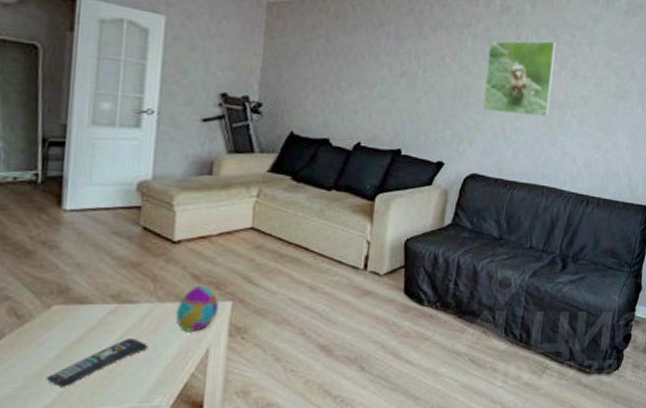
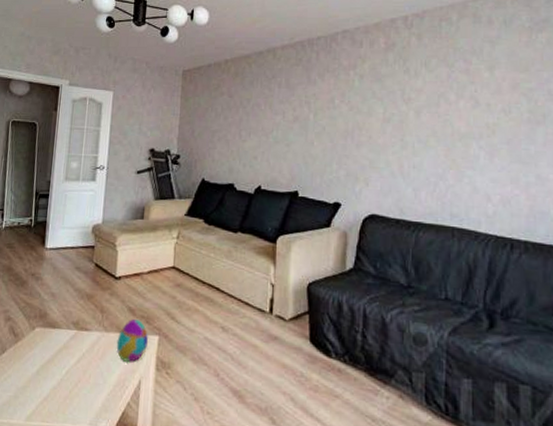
remote control: present [47,338,148,387] -> none [29,362,97,400]
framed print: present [483,41,556,117] -> none [376,70,450,150]

